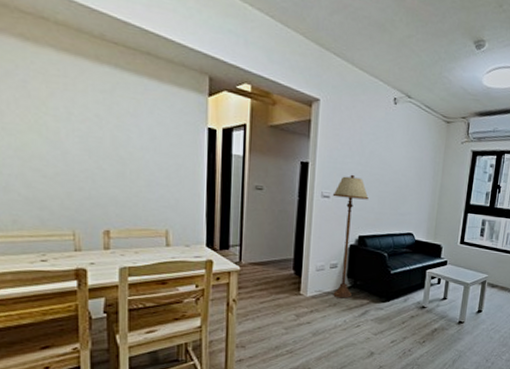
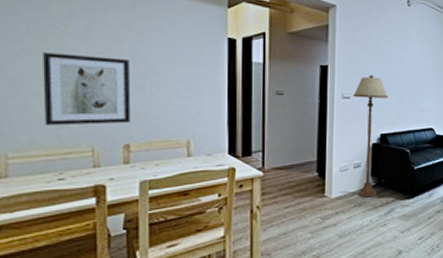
wall art: none [24,132,111,210] -> present [43,52,131,126]

